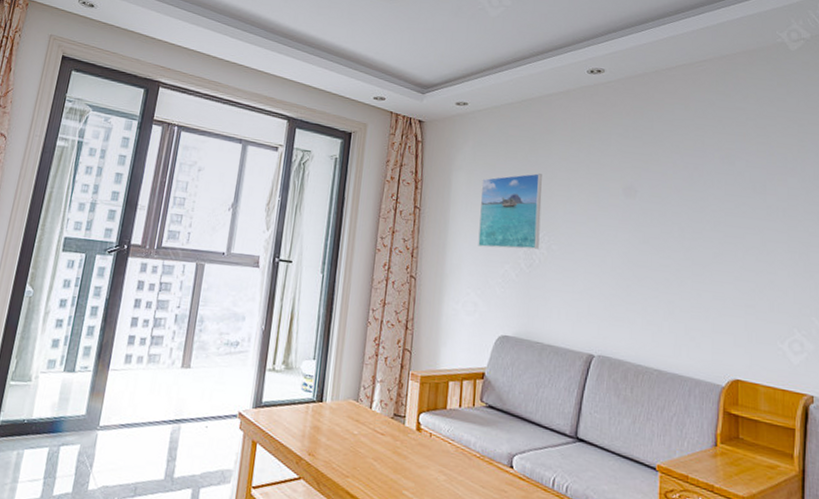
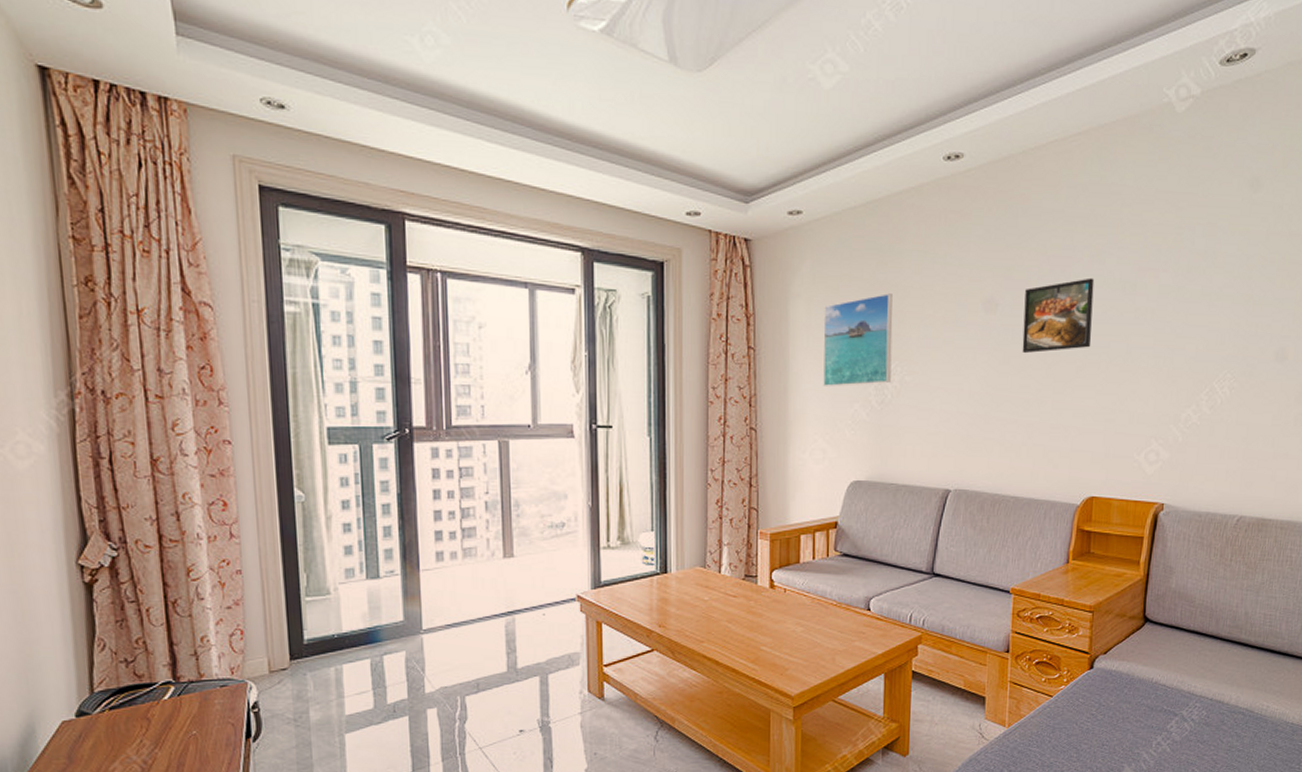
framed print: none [660,176,727,237] -> present [1022,277,1095,354]

